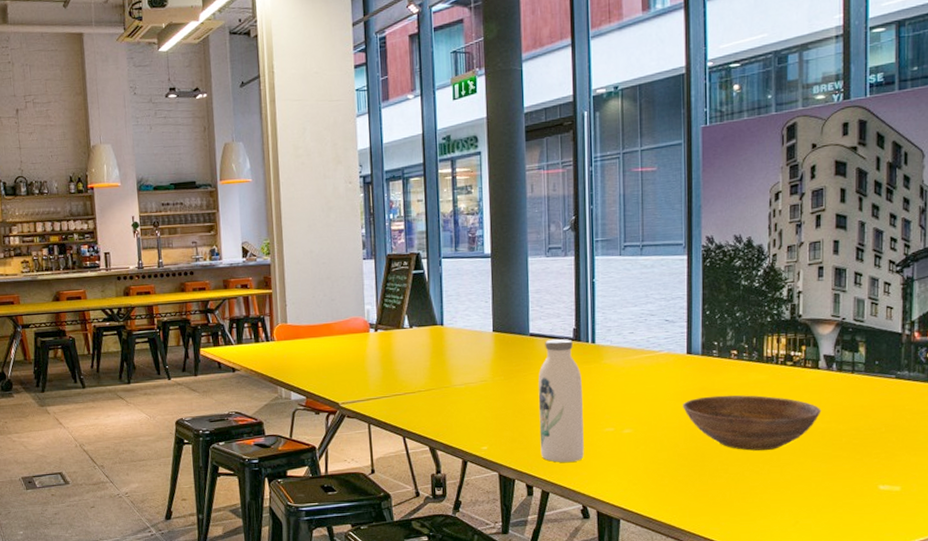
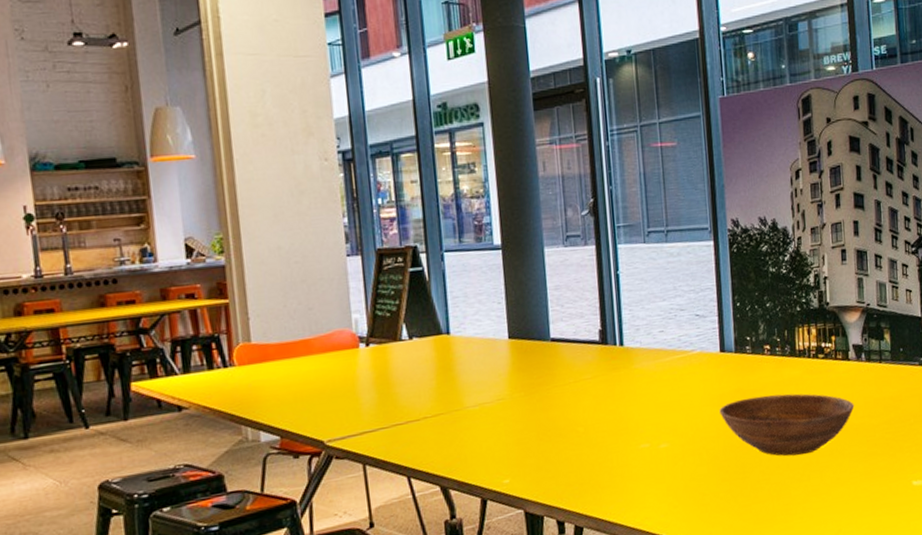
water bottle: present [538,338,584,462] -> none [563,342,619,491]

